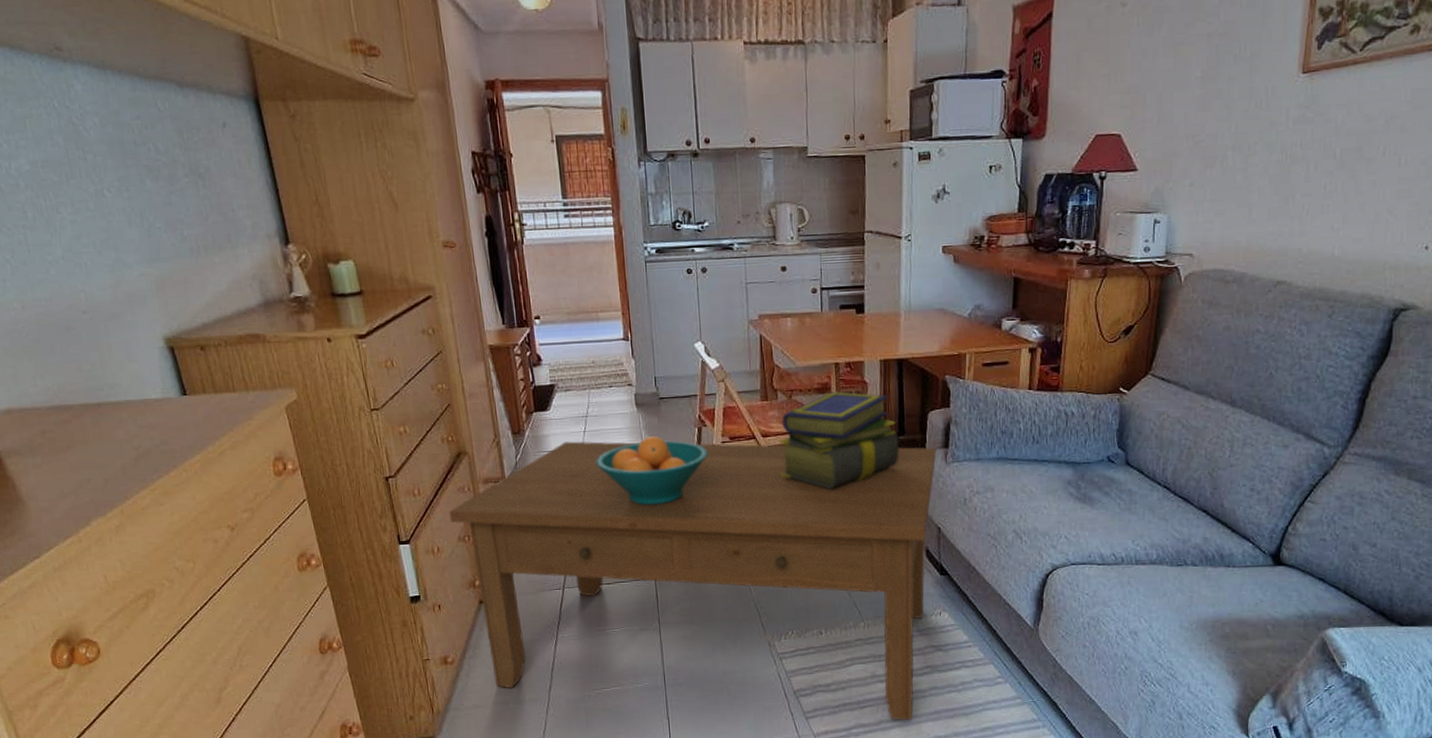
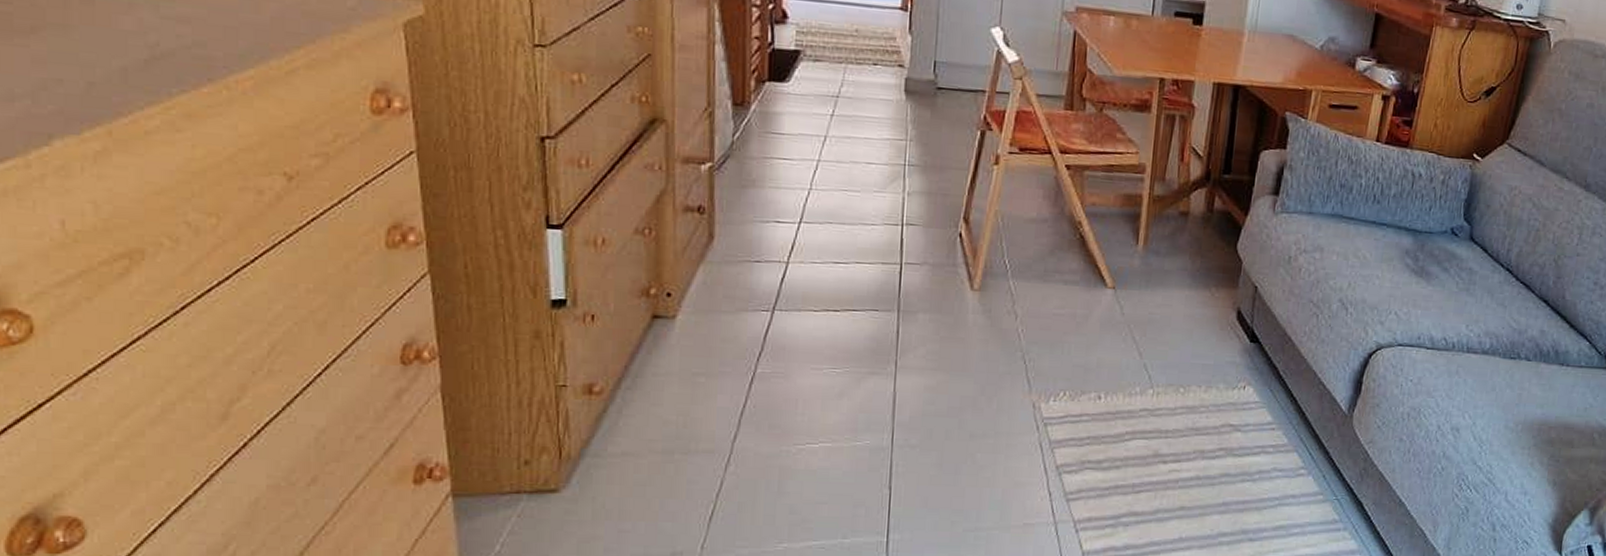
coffee table: present [449,441,936,721] -> none [626,124,1264,512]
fruit bowl: present [596,436,708,506] -> none [841,133,989,220]
stack of books: present [779,391,899,488] -> none [1077,111,1223,226]

